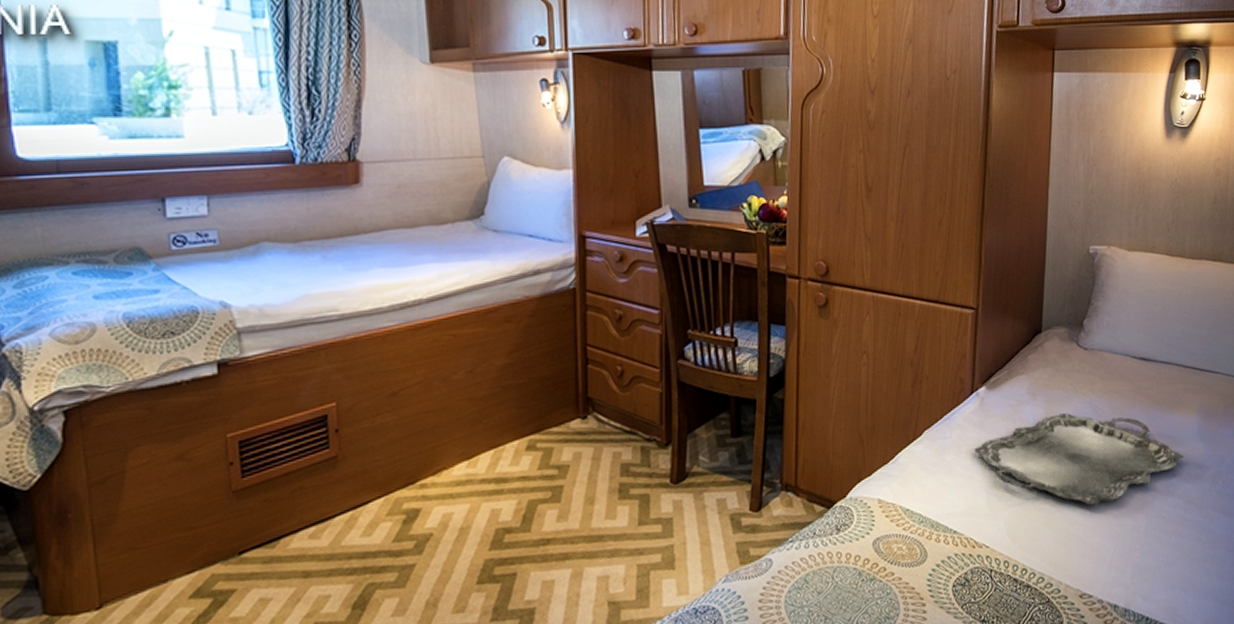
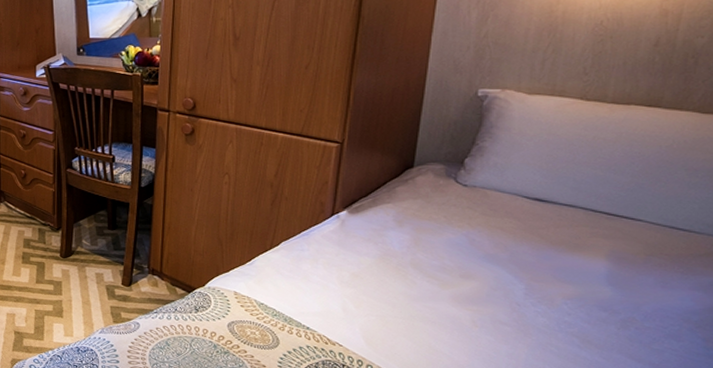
serving tray: present [974,413,1183,506] -> none [332,242,583,328]

